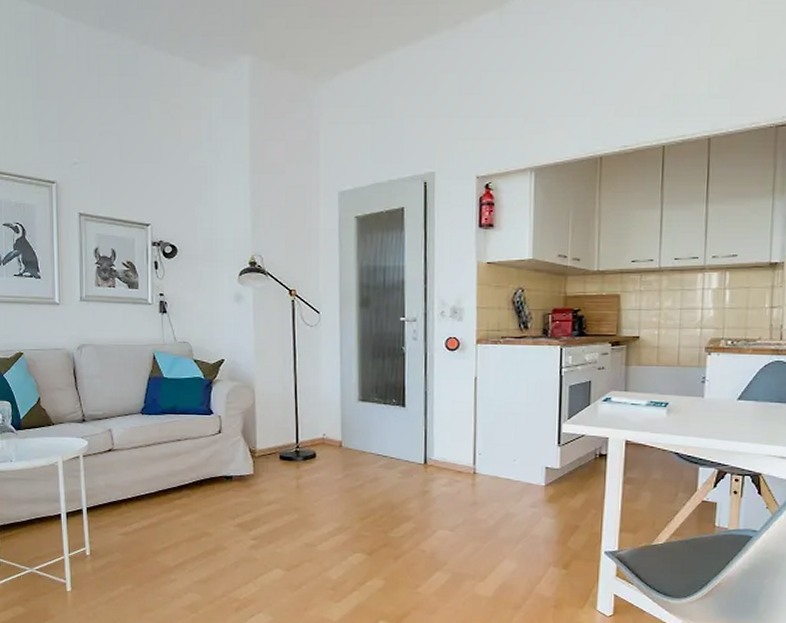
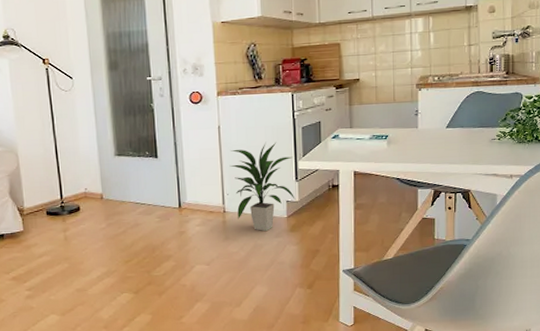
indoor plant: none [484,400,557,499] -> present [229,142,296,231]

